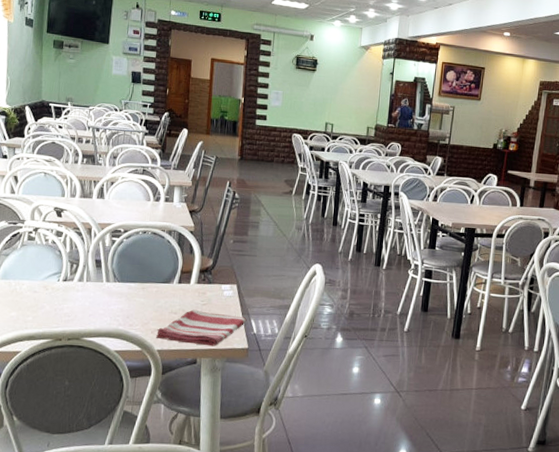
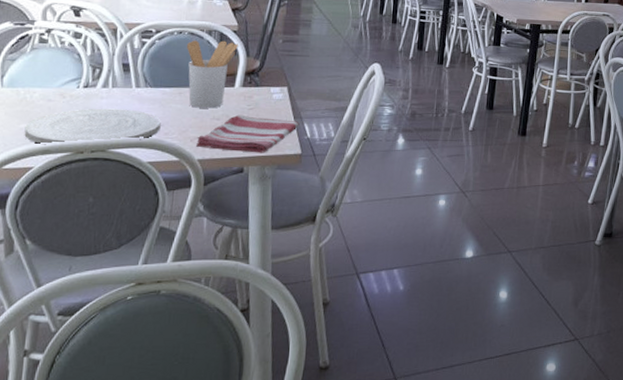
plate: none [14,300,127,332] -> present [24,108,161,145]
utensil holder: none [149,239,194,303] -> present [186,40,238,108]

